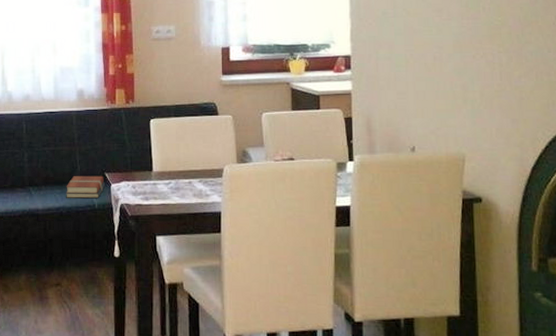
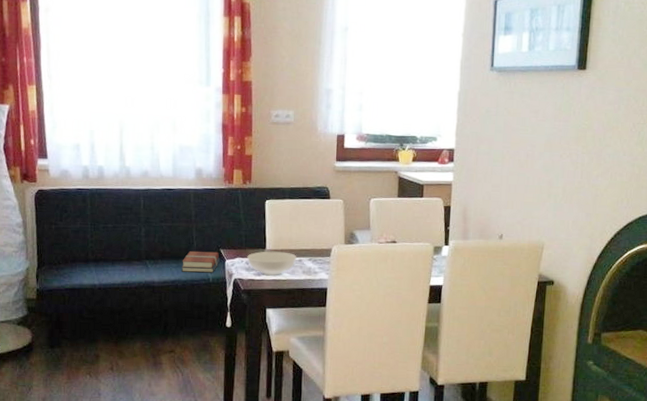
bowl: none [133,173,186,199] -> present [247,251,297,275]

